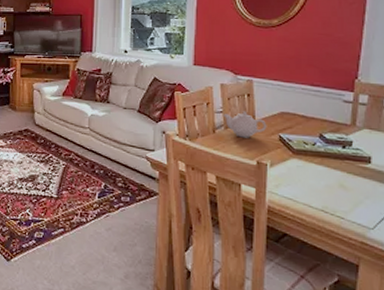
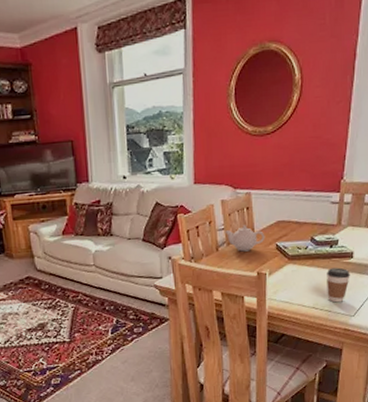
coffee cup: none [339,170,368,211] -> present [327,267,350,303]

